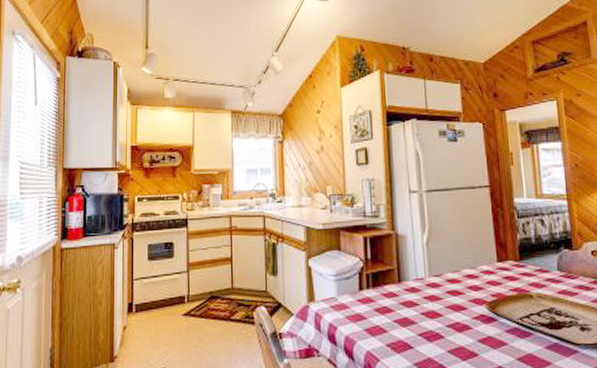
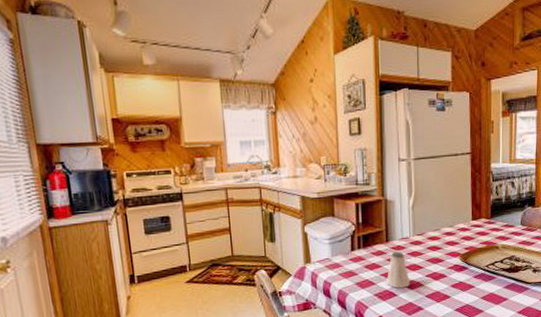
saltshaker: none [400,294,428,339] -> present [387,251,410,289]

